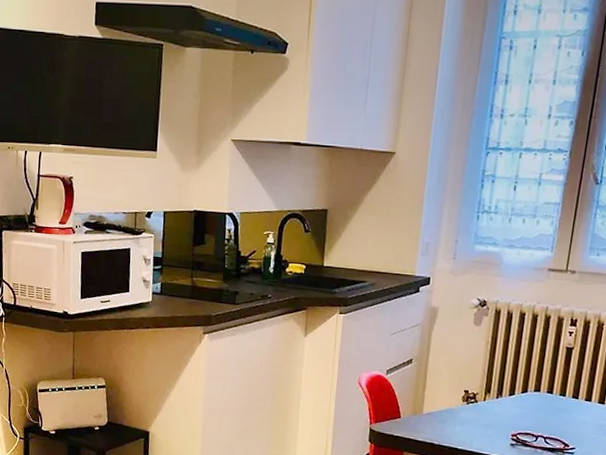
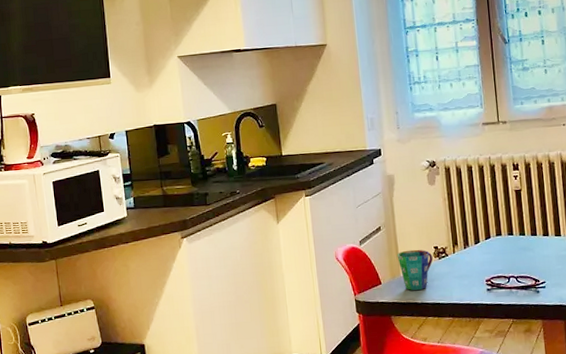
cup: none [423,388,461,431] -> present [397,249,433,290]

